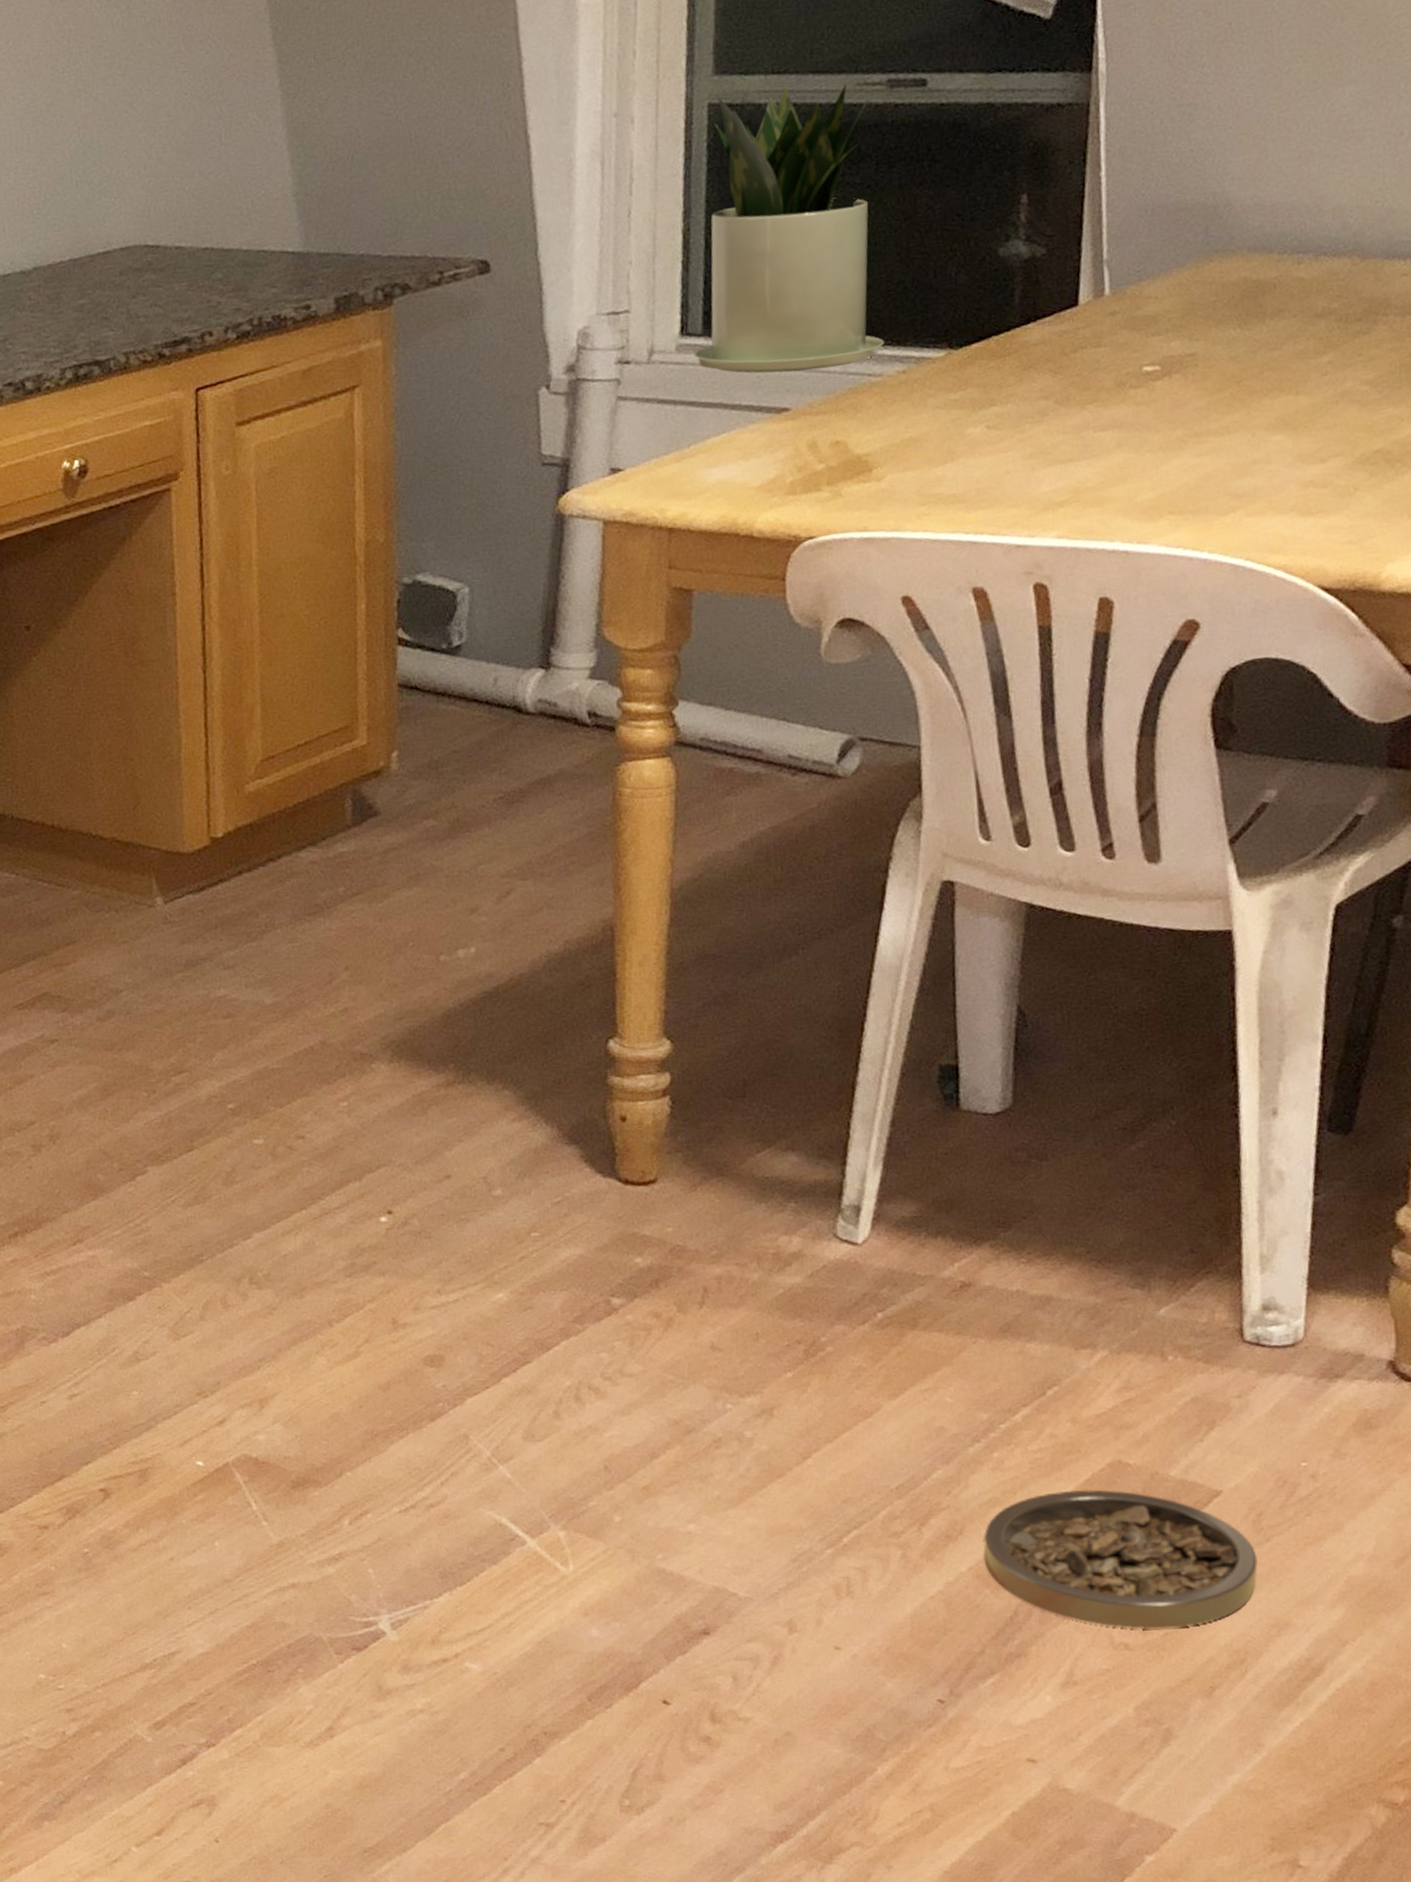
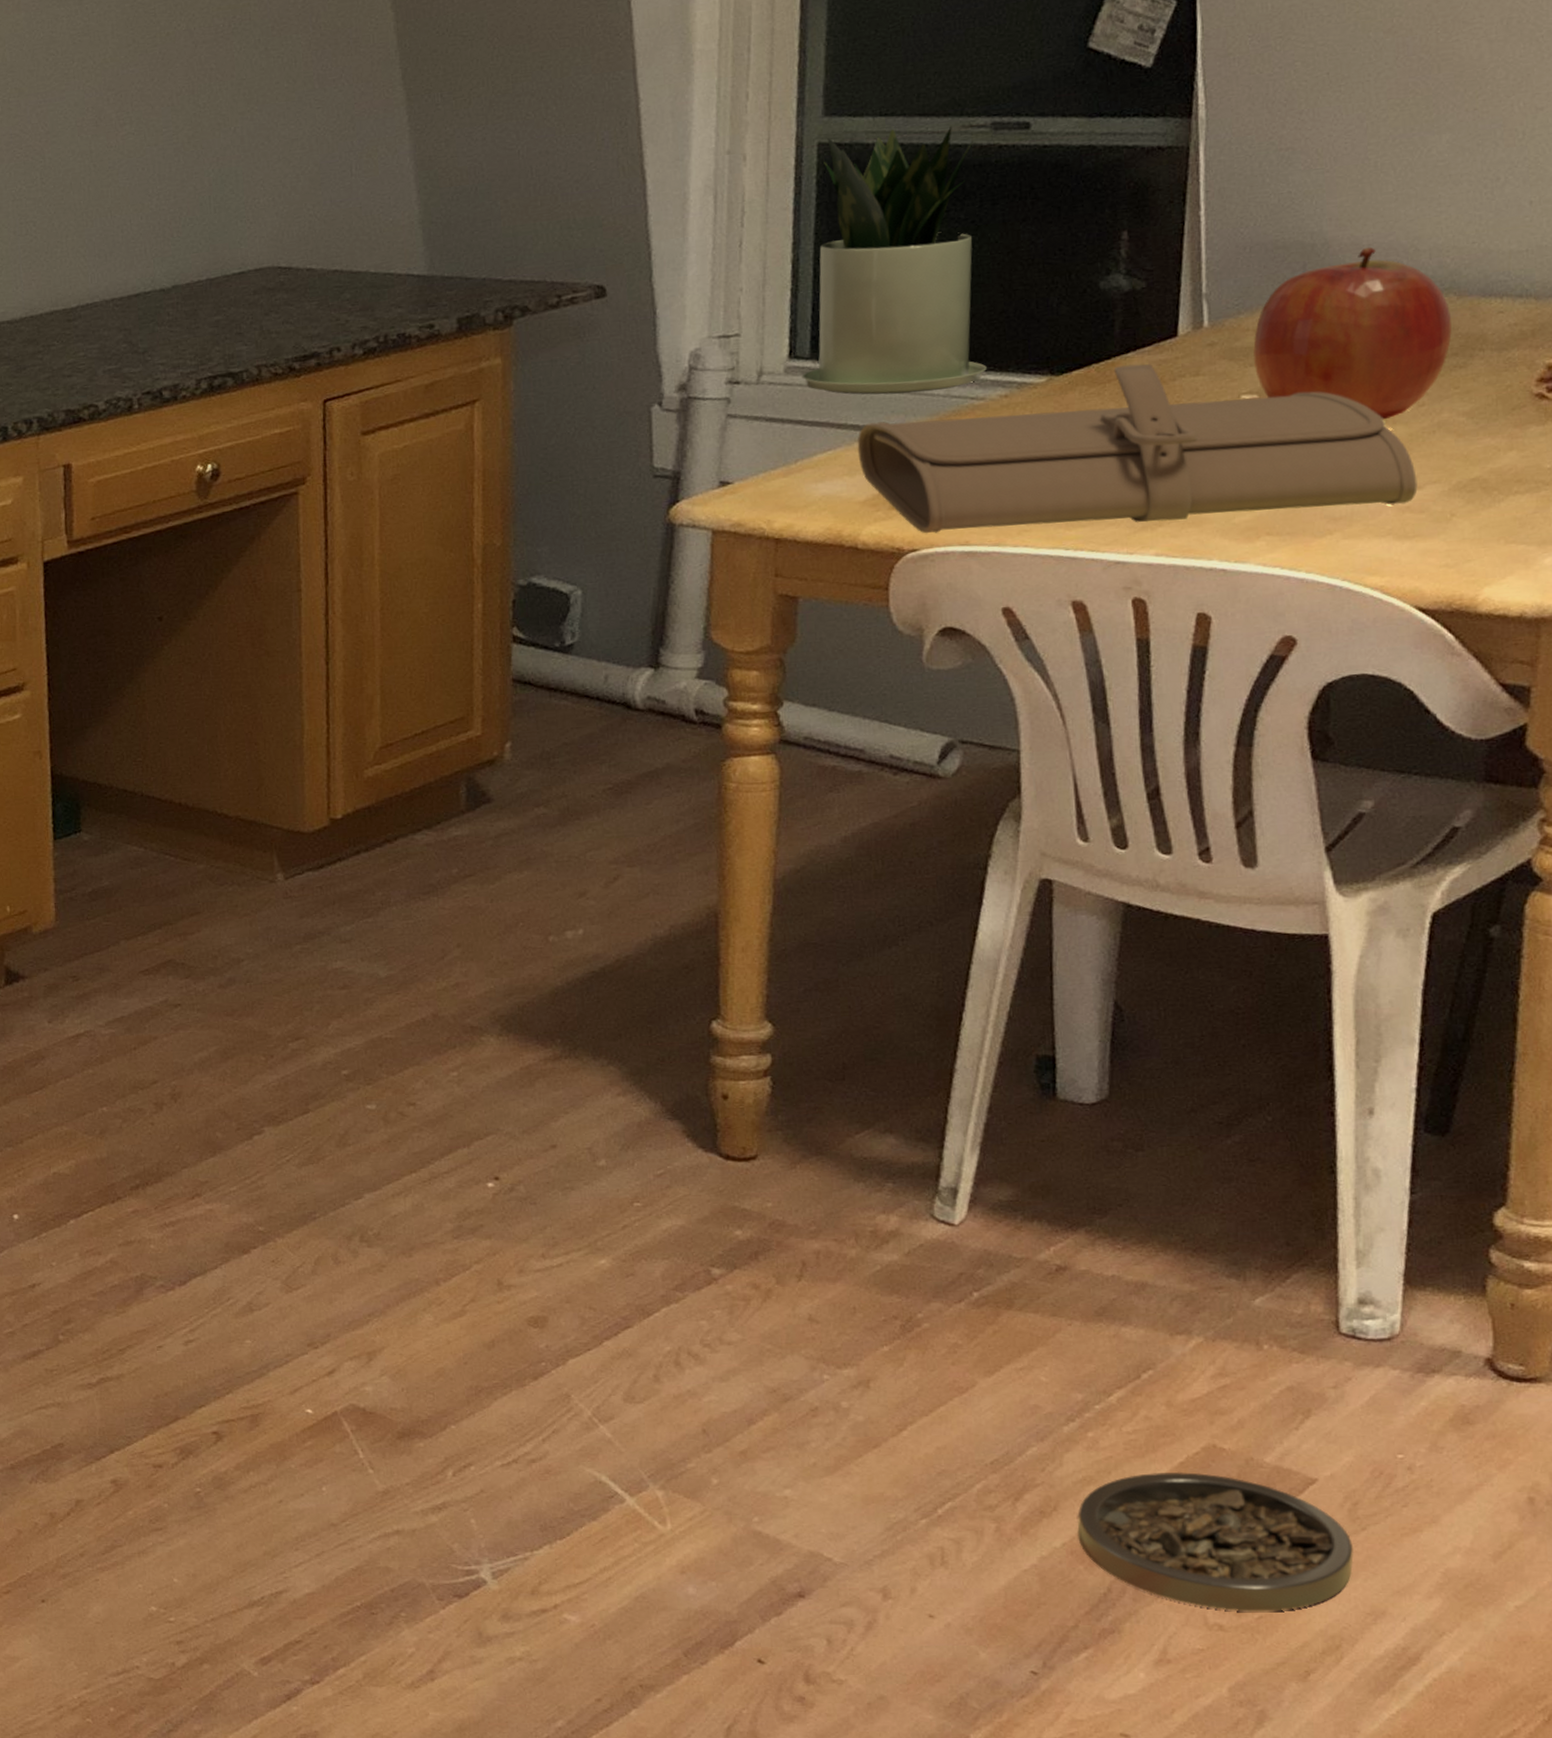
tool roll: none [751,334,1321,520] -> present [857,363,1418,534]
fruit: none [1155,207,1355,391] -> present [1253,247,1452,420]

